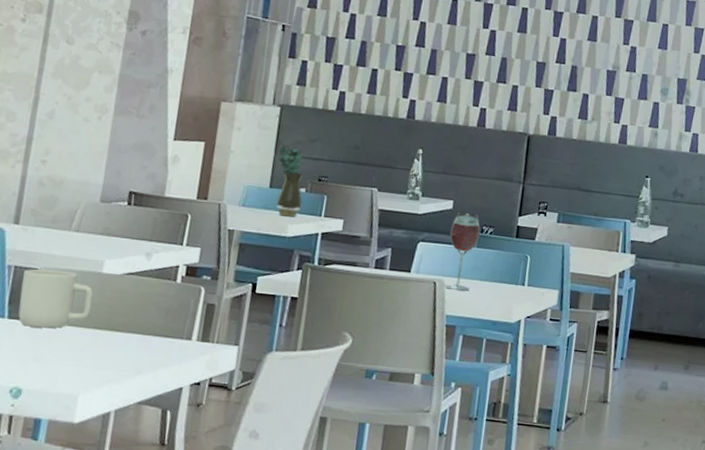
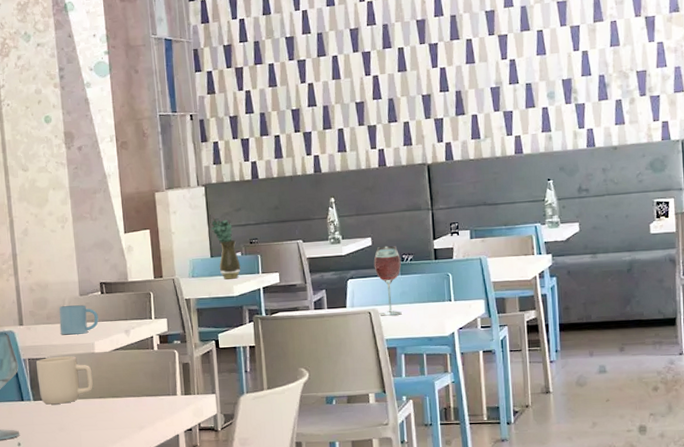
mug: none [64,210,118,249] -> present [58,305,99,335]

